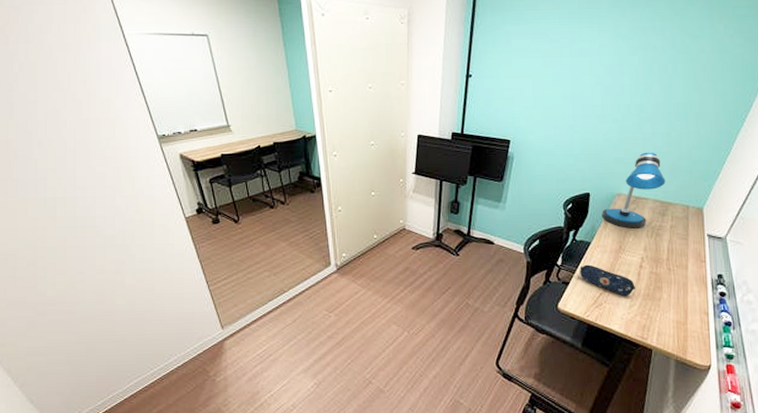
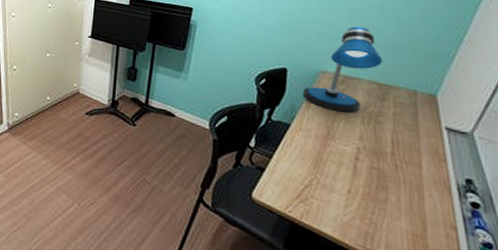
pencil case: present [580,264,636,297] -> none [278,149,353,194]

